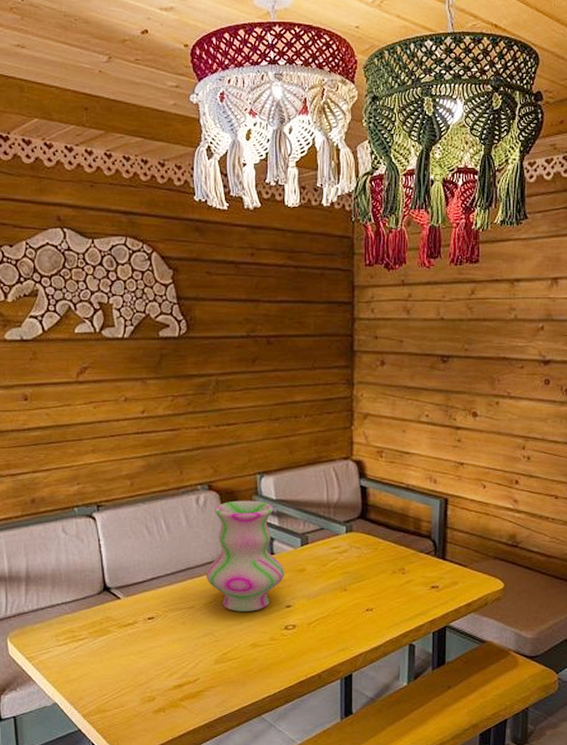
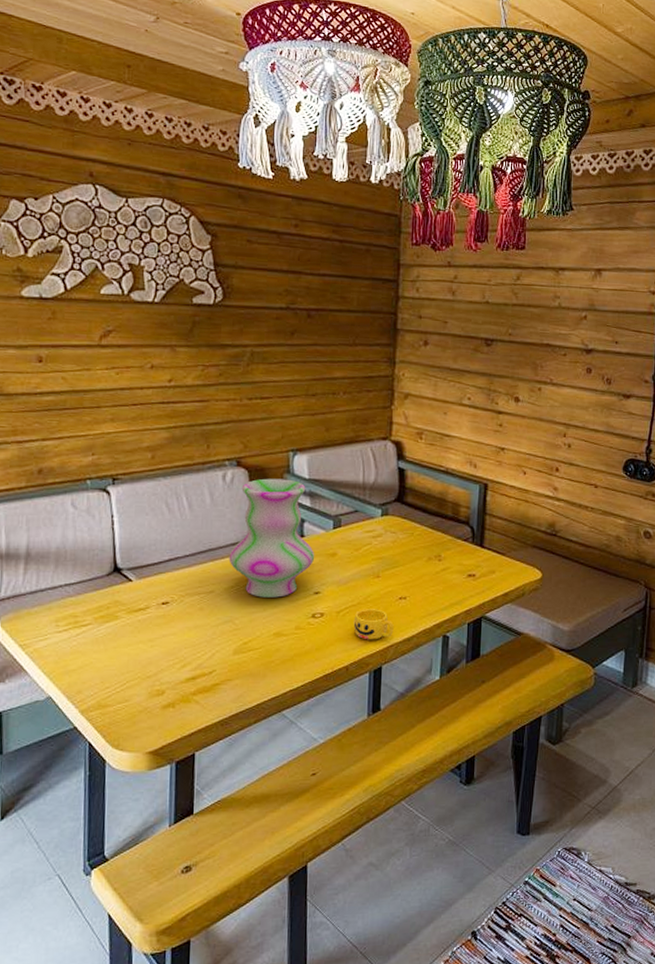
cup: none [324,620,362,650] -> present [353,609,394,640]

